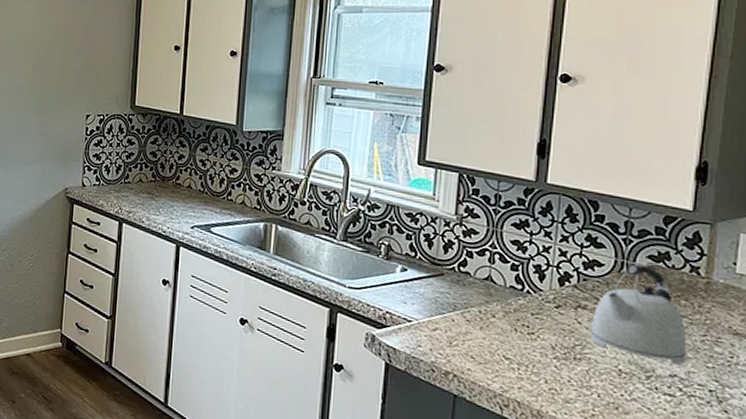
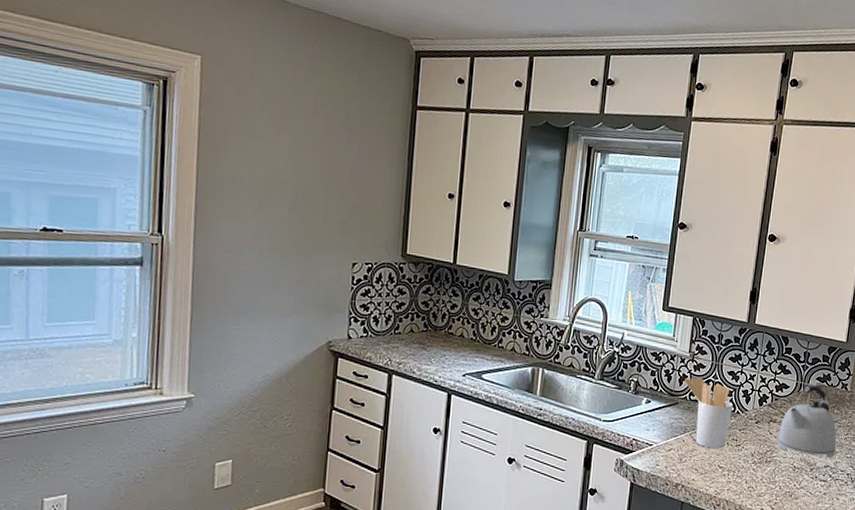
utensil holder: none [450,244,521,335] -> present [684,377,733,449]

